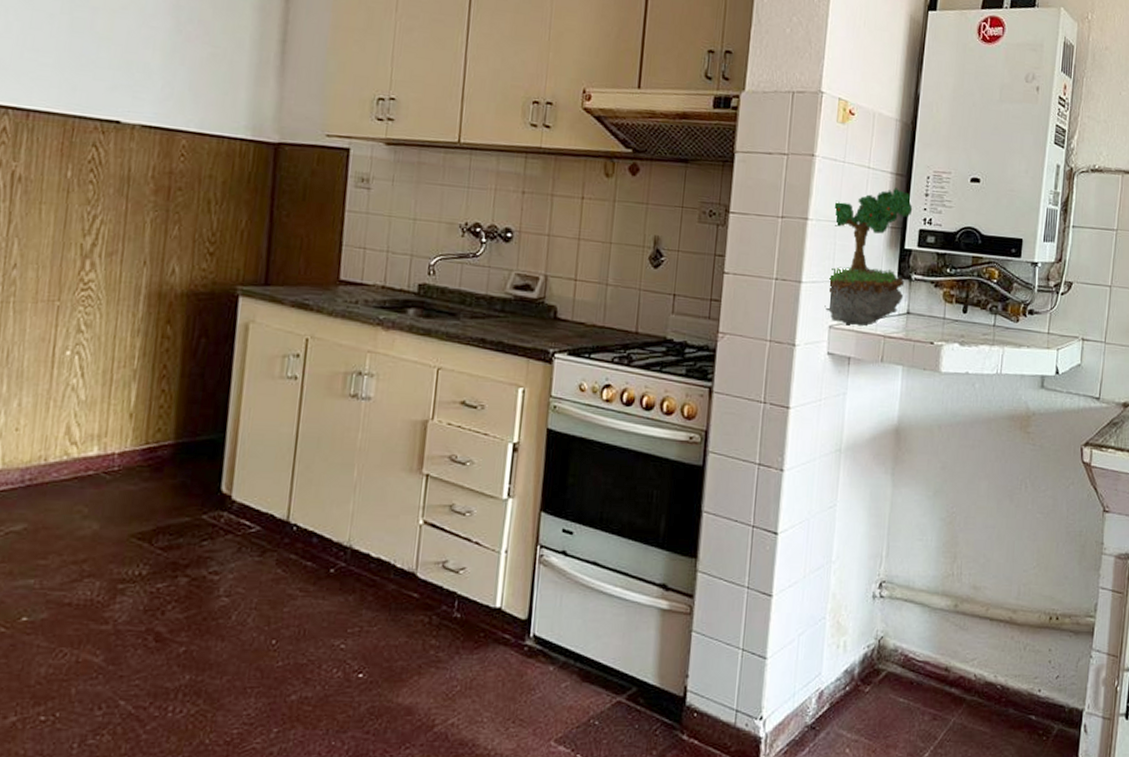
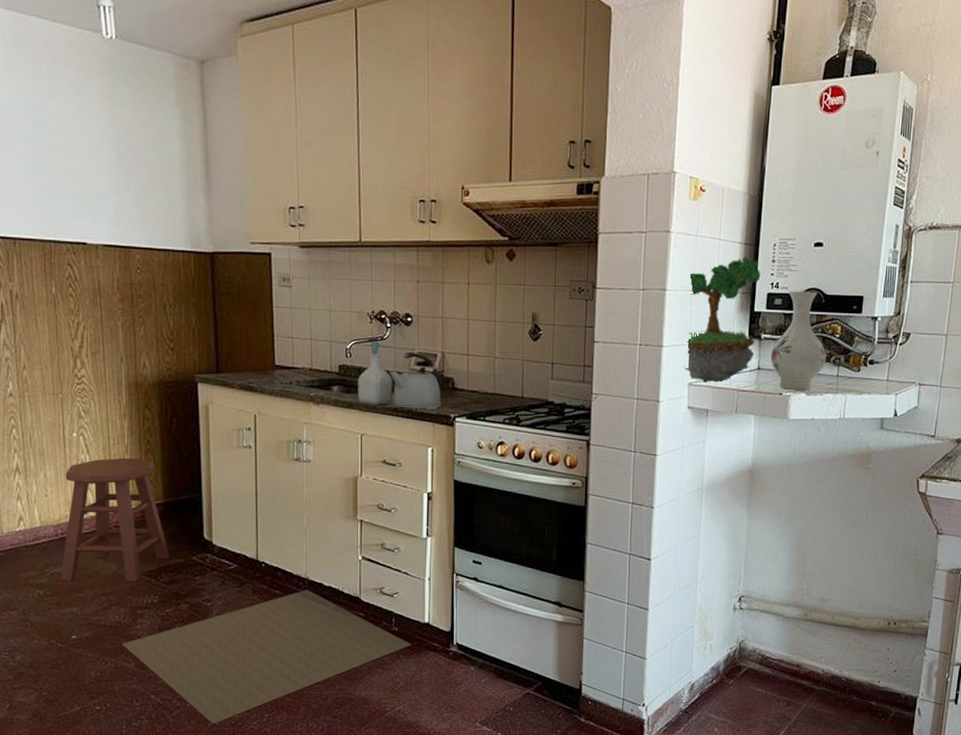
stool: none [17,384,173,546] -> present [60,457,170,582]
doormat: none [89,562,476,742] -> present [121,590,411,724]
soap bottle: none [437,258,483,335] -> present [357,341,393,406]
kettle: none [478,272,542,344] -> present [388,351,442,411]
vase: none [920,228,983,340] -> present [769,290,827,390]

